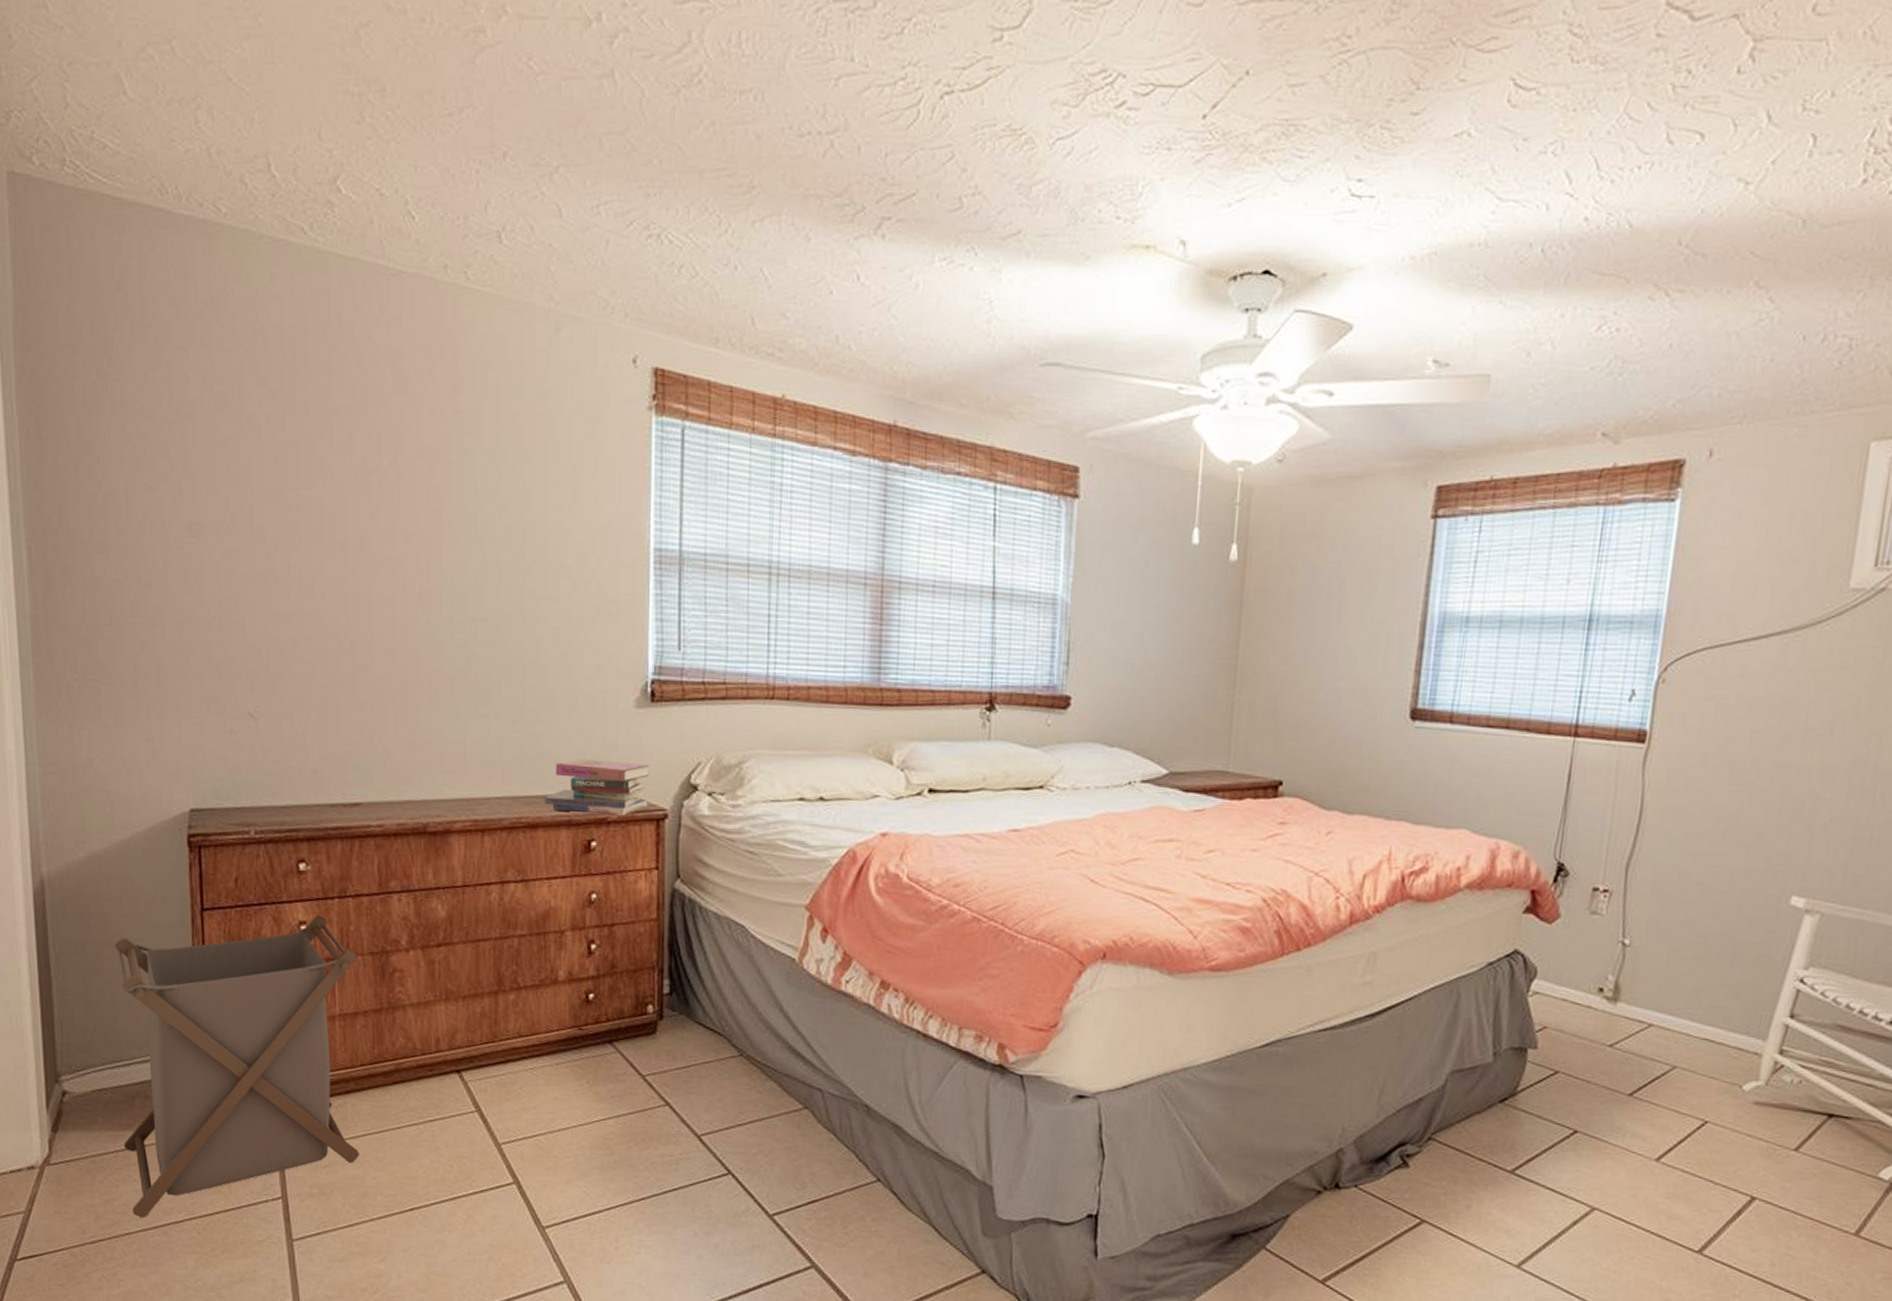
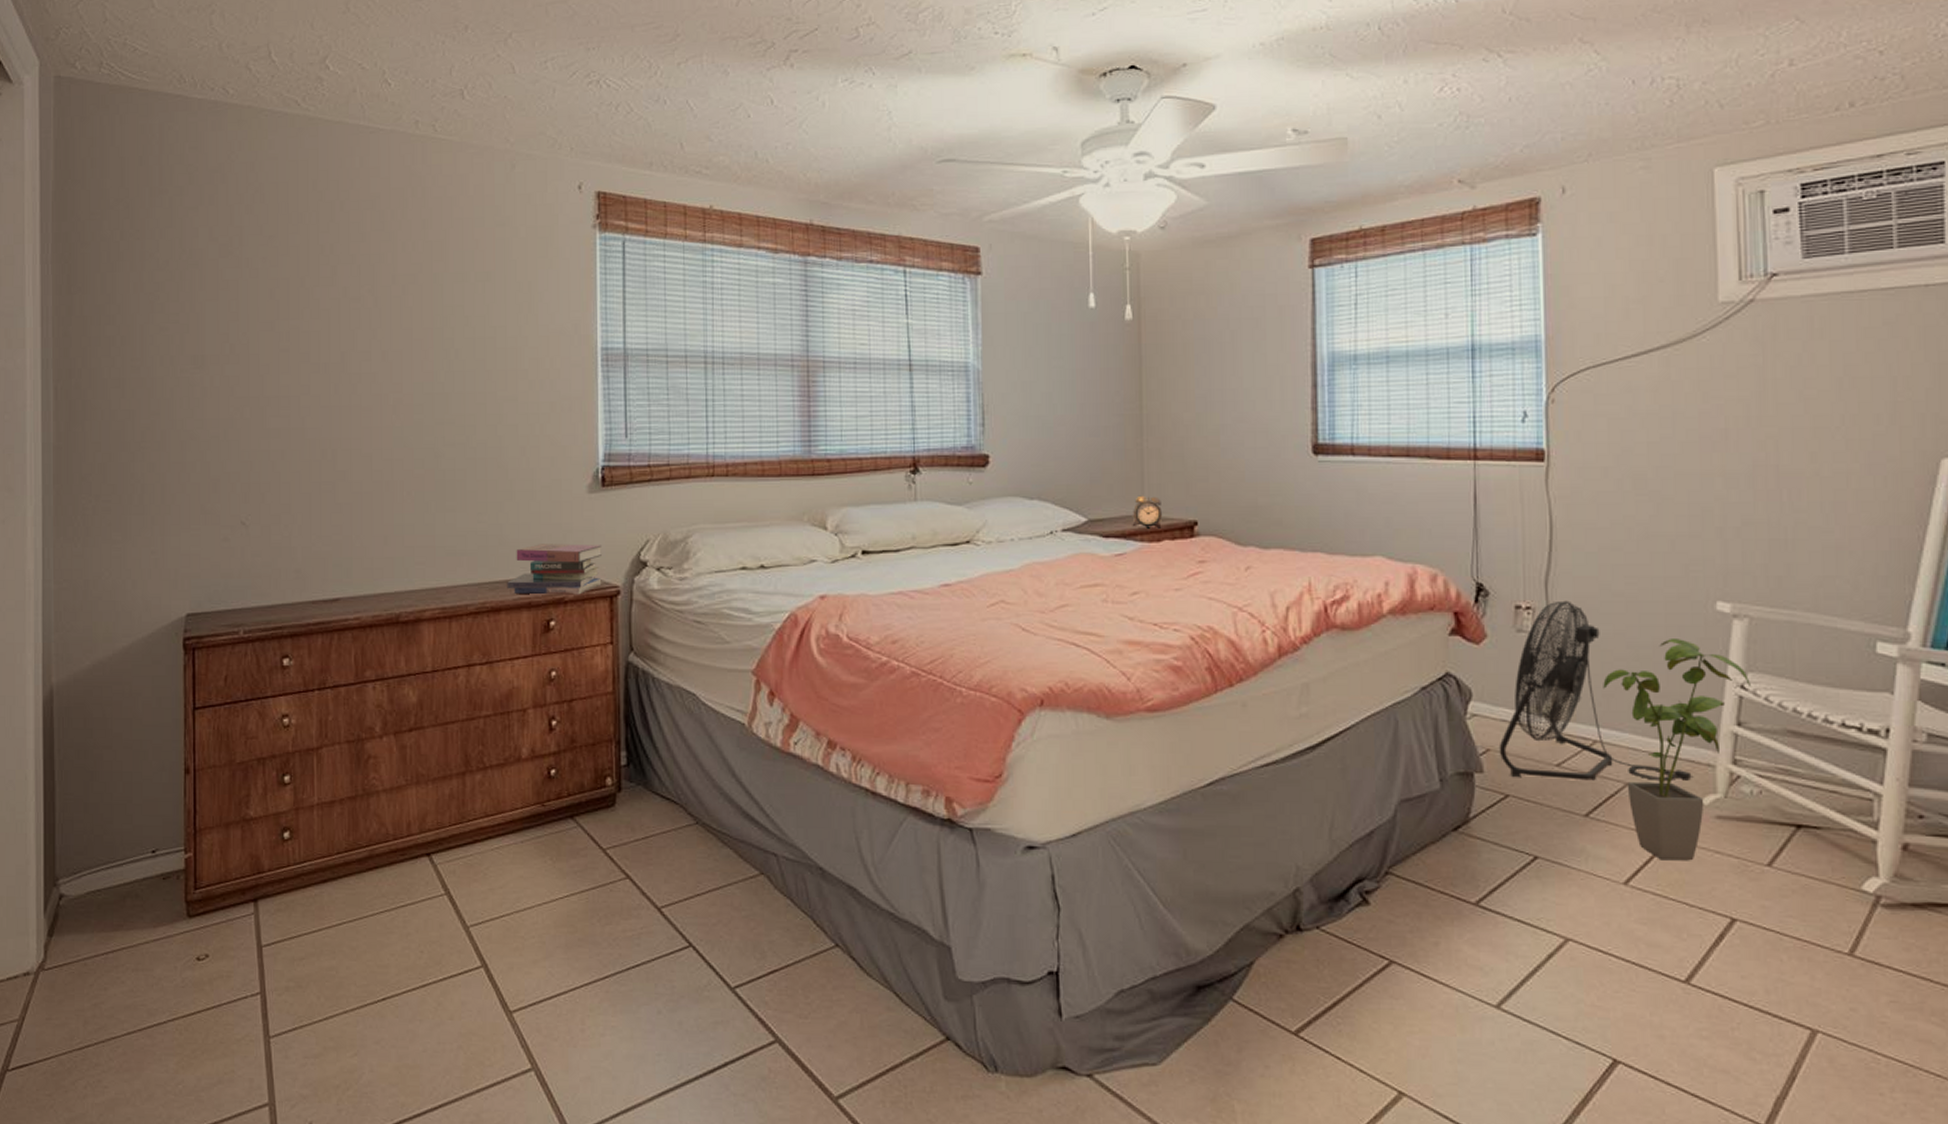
laundry basket: present [115,915,359,1217] -> none [114,708,335,1020]
alarm clock: none [1214,750,1248,786] -> present [1132,495,1163,529]
electric fan: none [1555,885,1740,1067] -> present [1499,600,1694,781]
house plant: none [1666,930,1811,1143] -> present [1603,639,1752,861]

